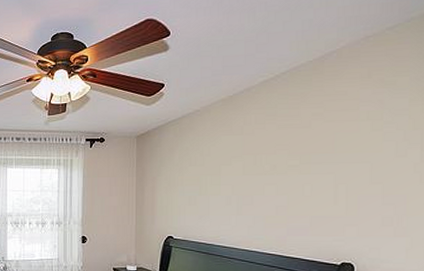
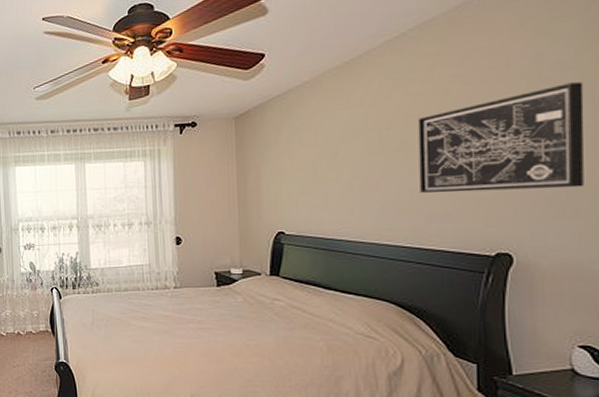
wall art: none [284,126,415,212] -> present [418,82,585,193]

